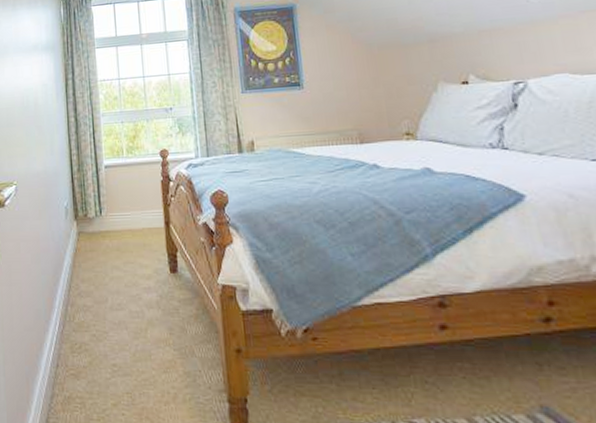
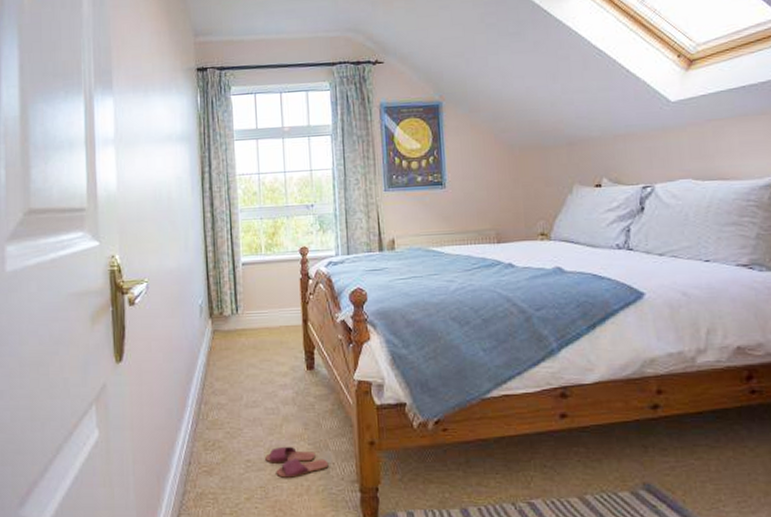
slippers: none [131,351,195,385] -> present [265,446,329,478]

